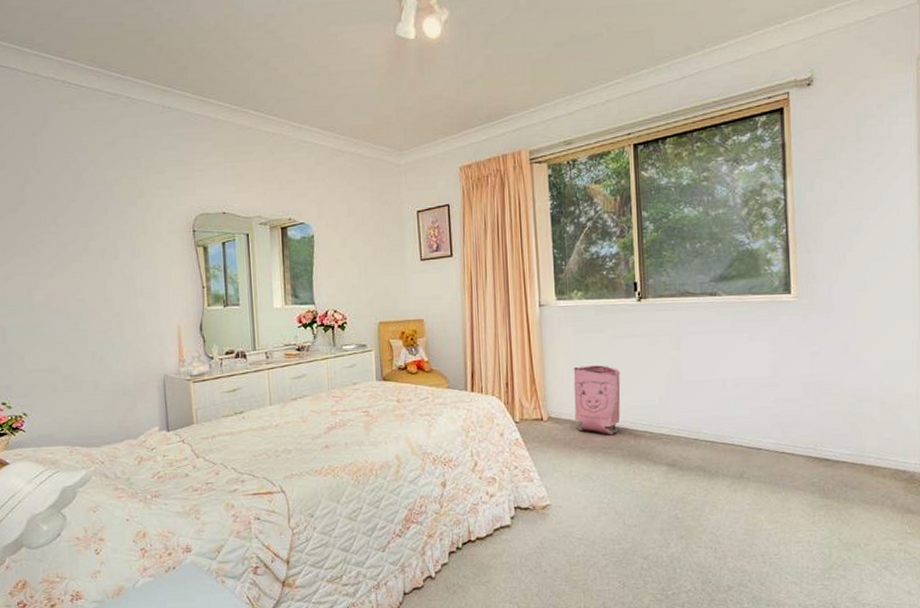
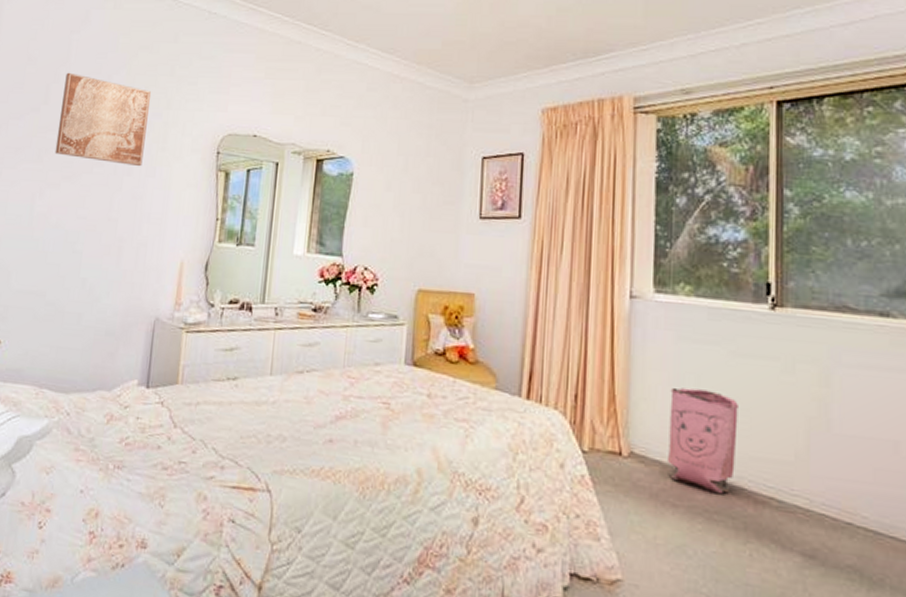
wall art: none [37,172,127,251] -> present [54,72,151,167]

